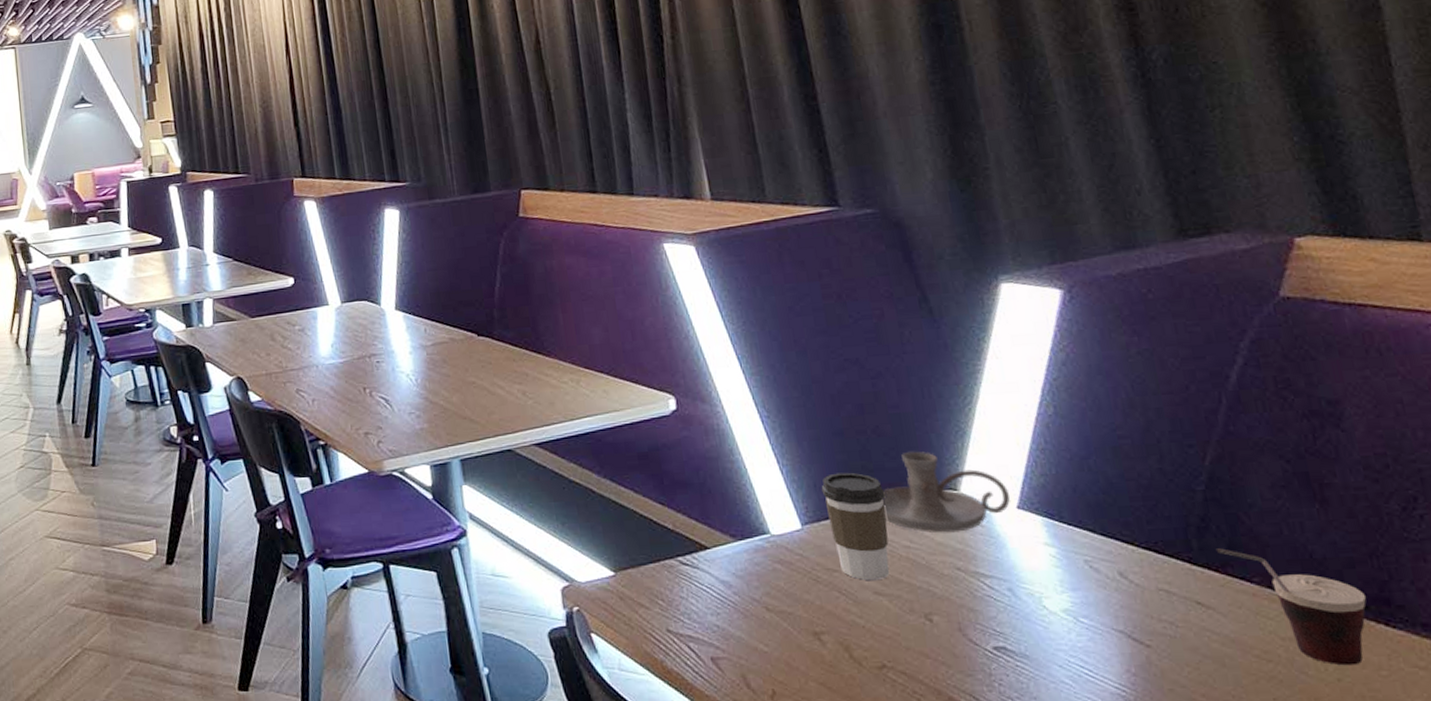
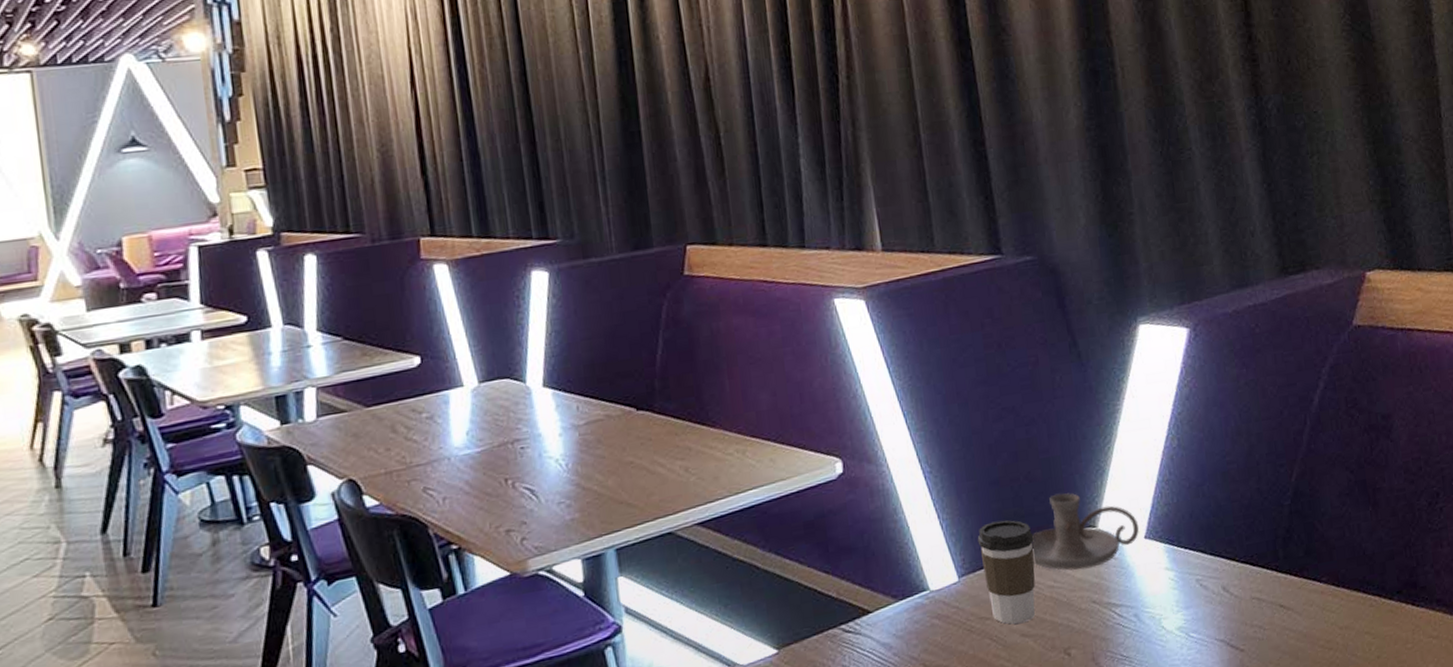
cup: present [1216,548,1366,666] -> none [1296,554,1400,645]

